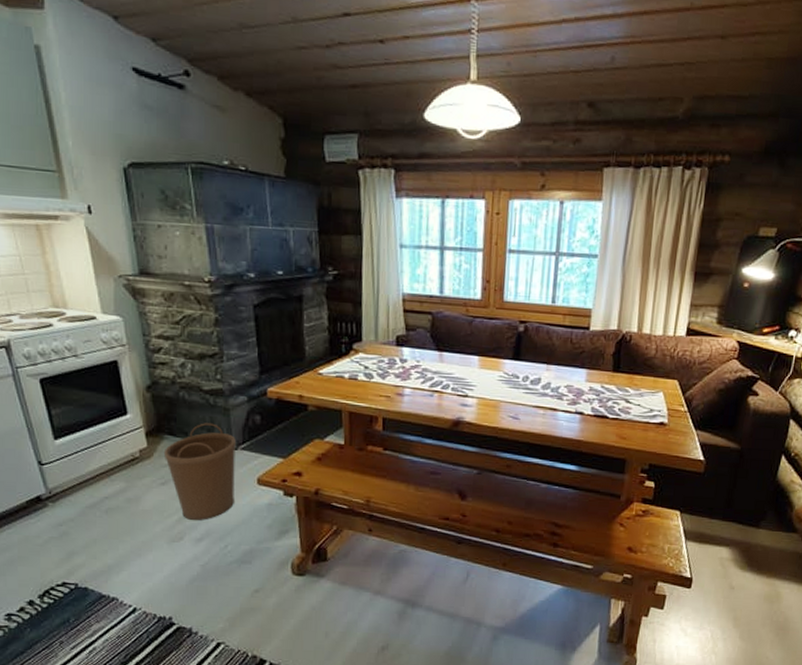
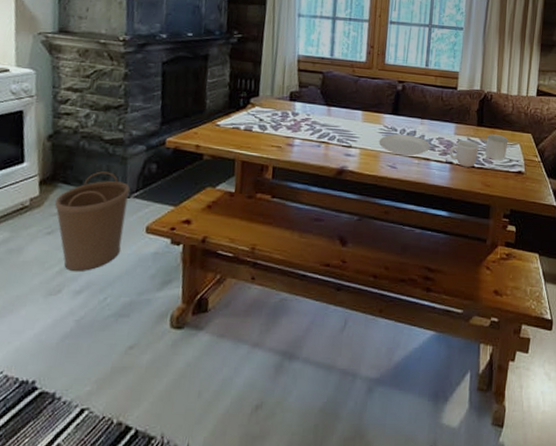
plate: none [498,382,558,406] -> present [379,134,431,156]
mug: none [579,388,614,418] -> present [449,140,479,168]
mug: none [621,381,650,411] -> present [485,134,509,161]

